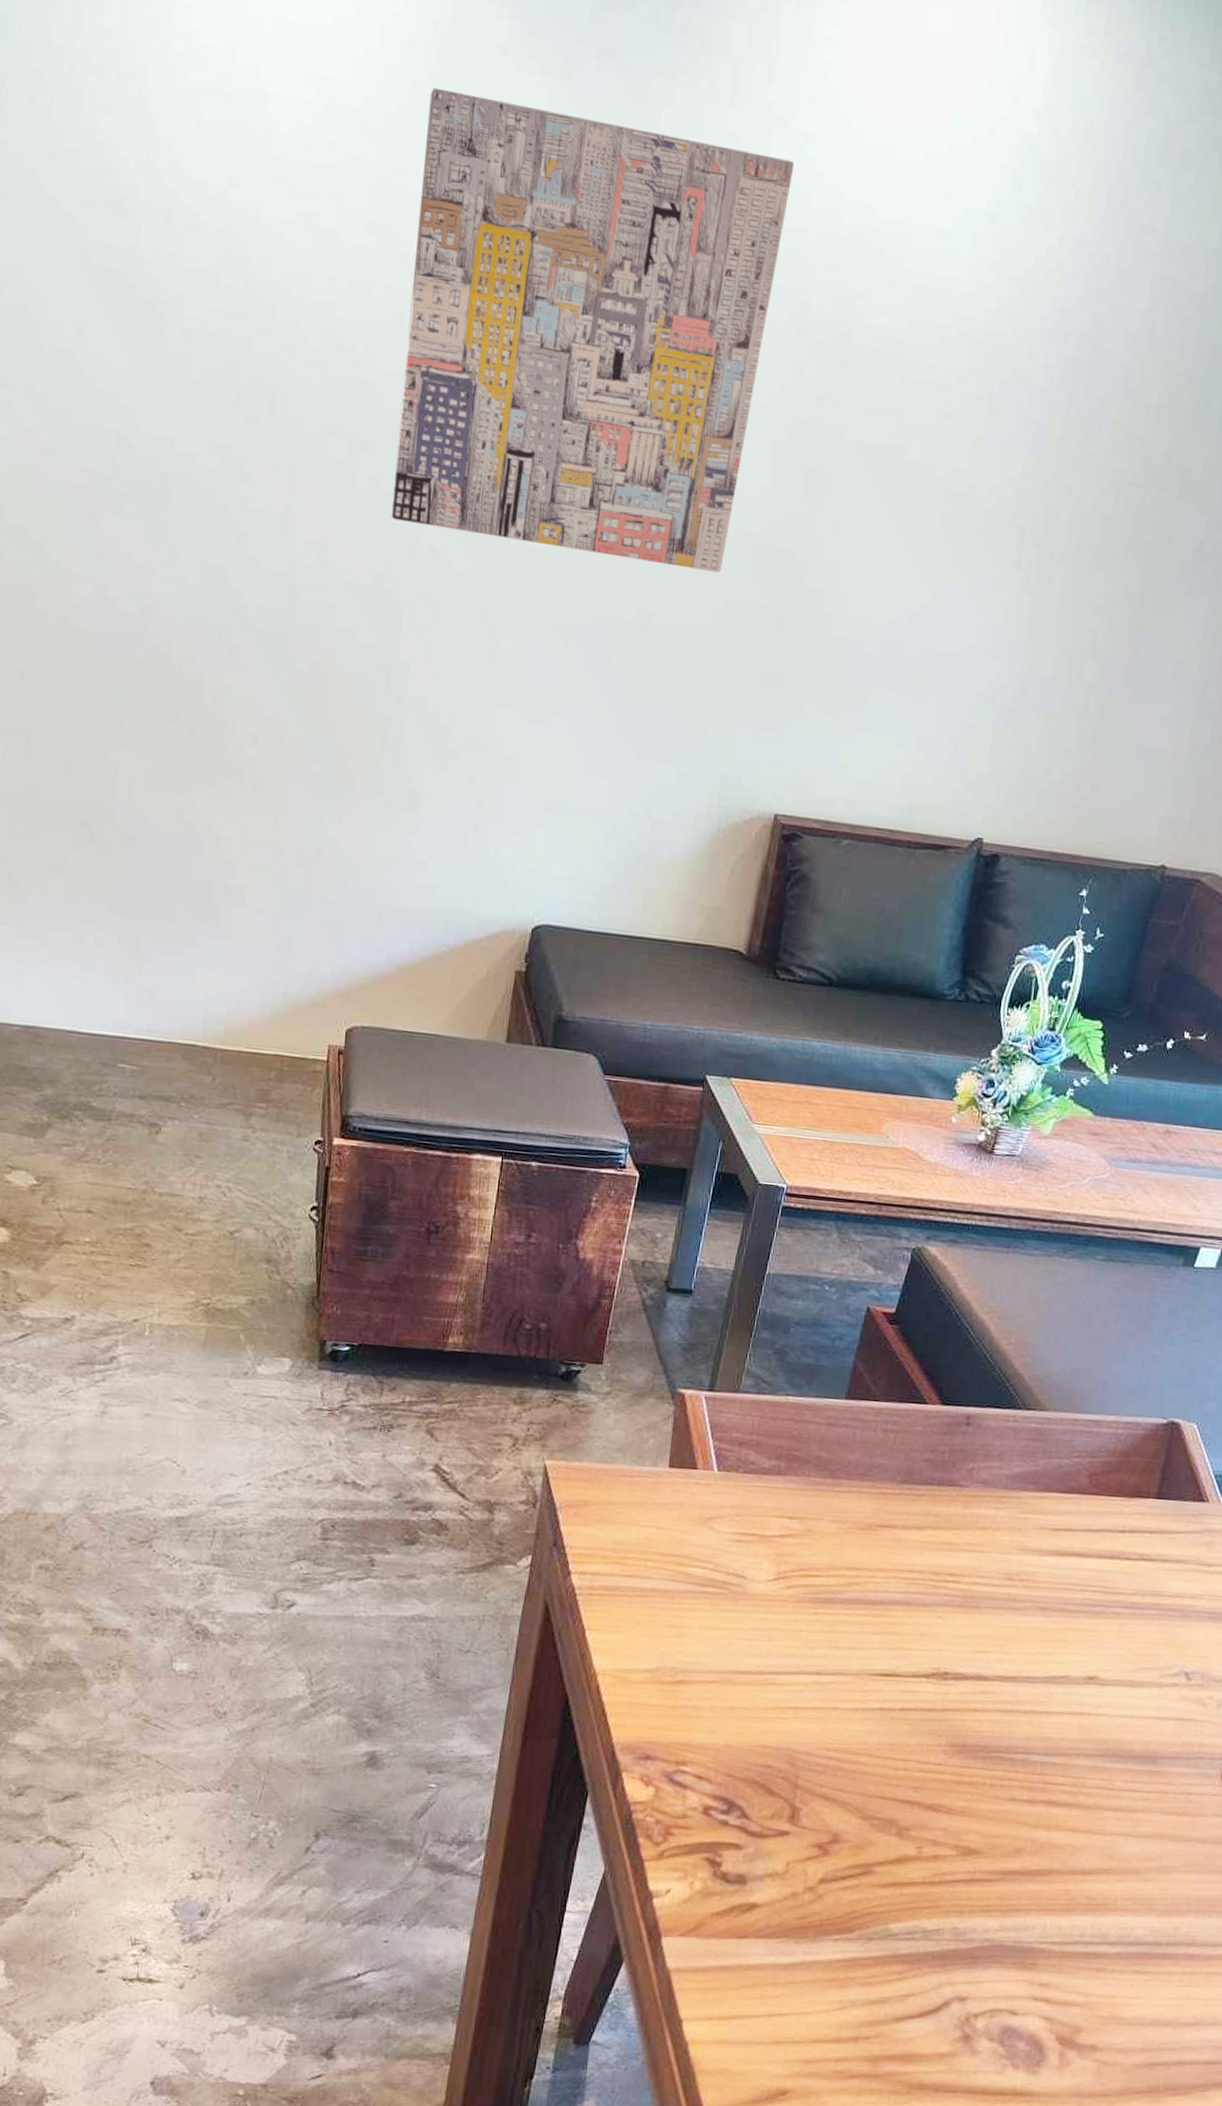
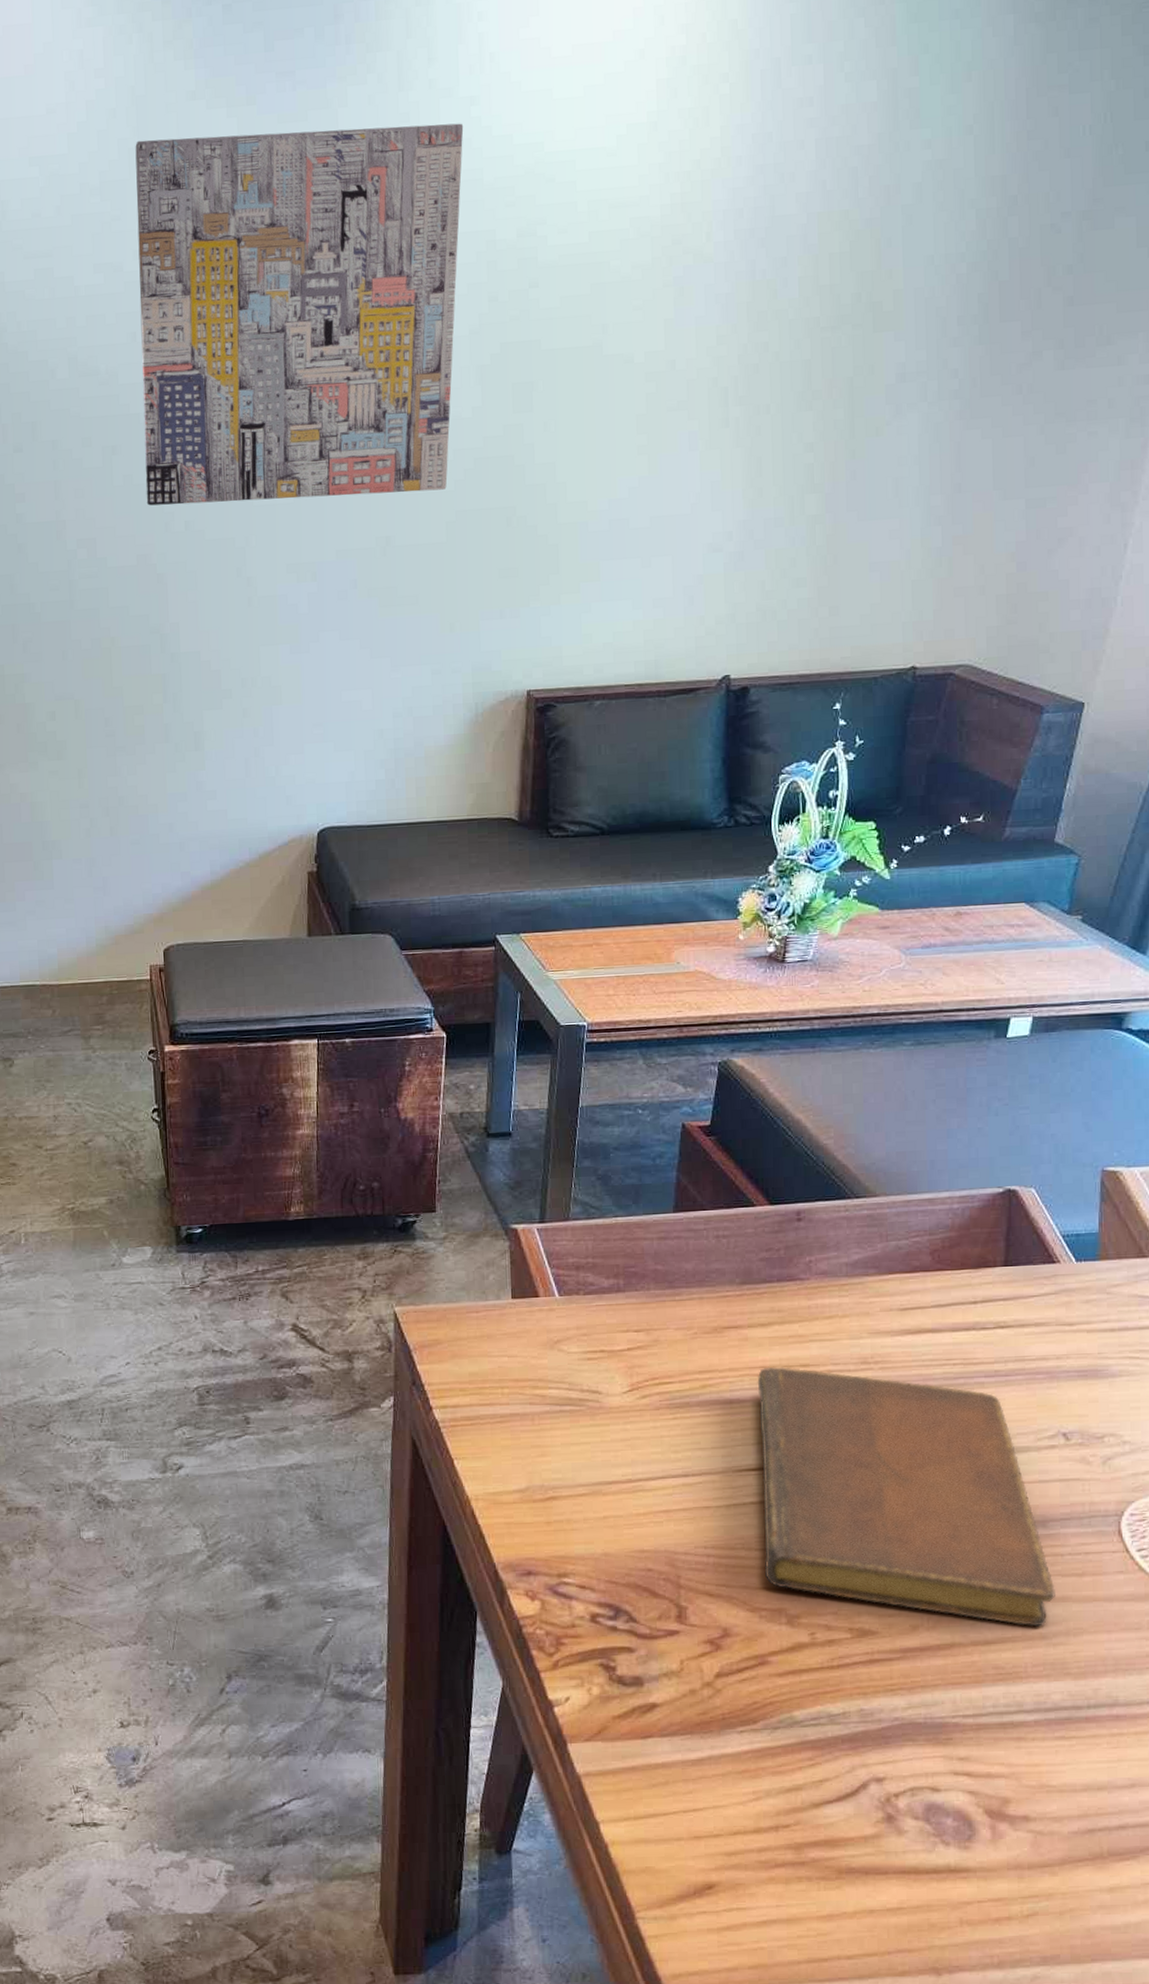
notebook: none [882,1572,1155,1861] -> present [757,1367,1055,1627]

